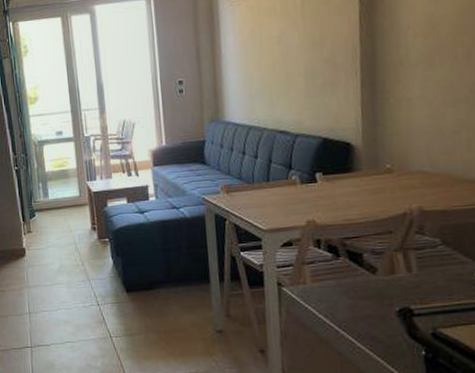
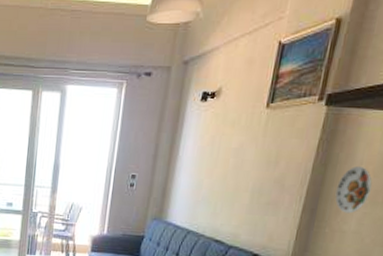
decorative plate: none [389,30,426,80] -> present [335,165,372,214]

